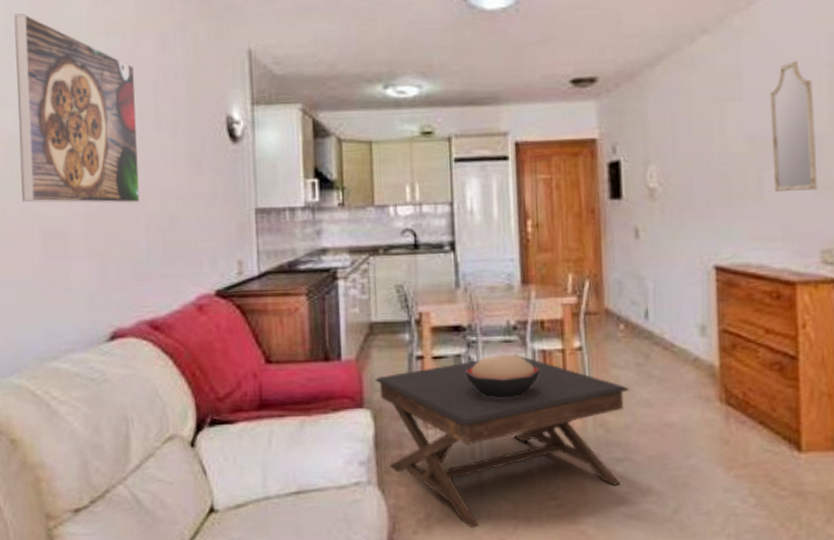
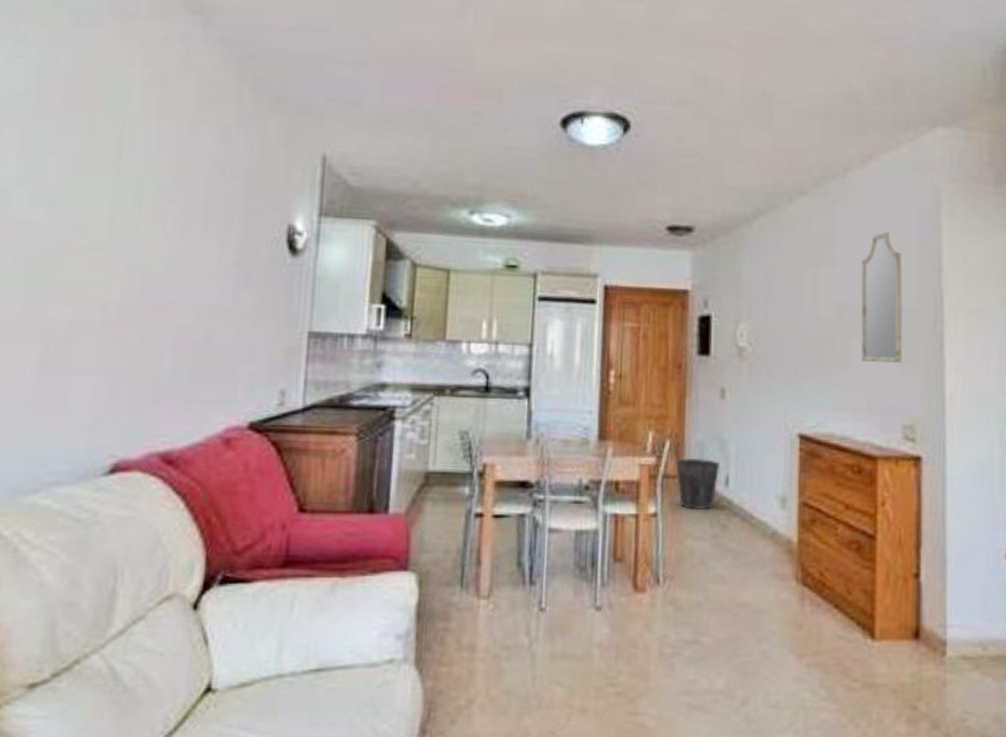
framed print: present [14,13,140,204] -> none [23,83,186,314]
coffee table: present [374,354,628,527] -> none [424,517,703,717]
decorative bowl: present [465,354,540,398] -> none [527,516,610,567]
waste bin: none [596,294,640,342] -> present [676,458,721,510]

